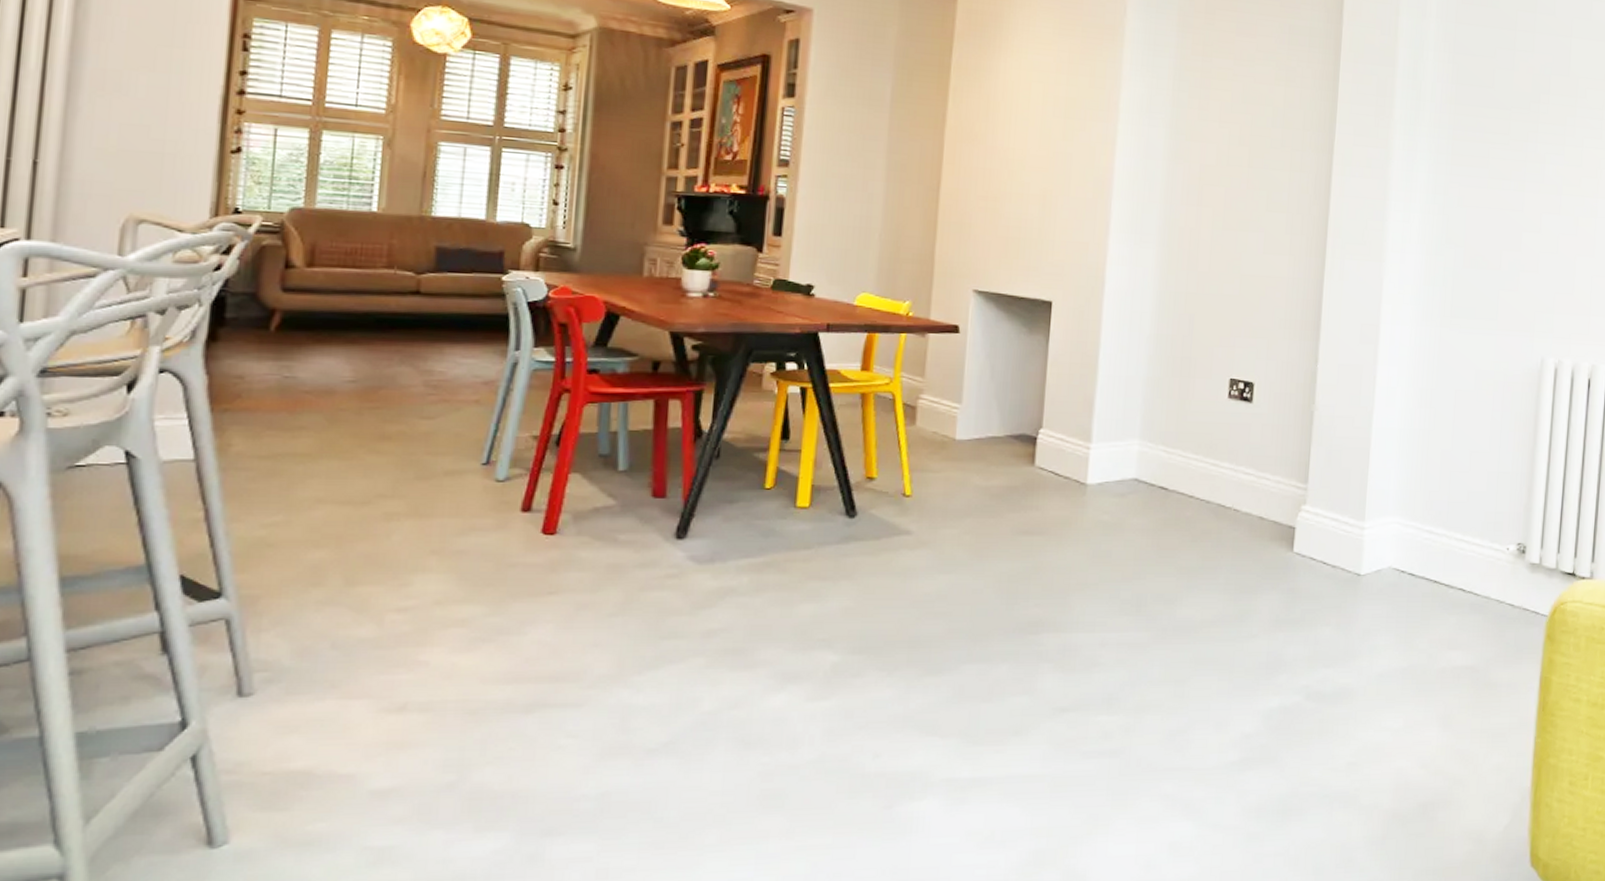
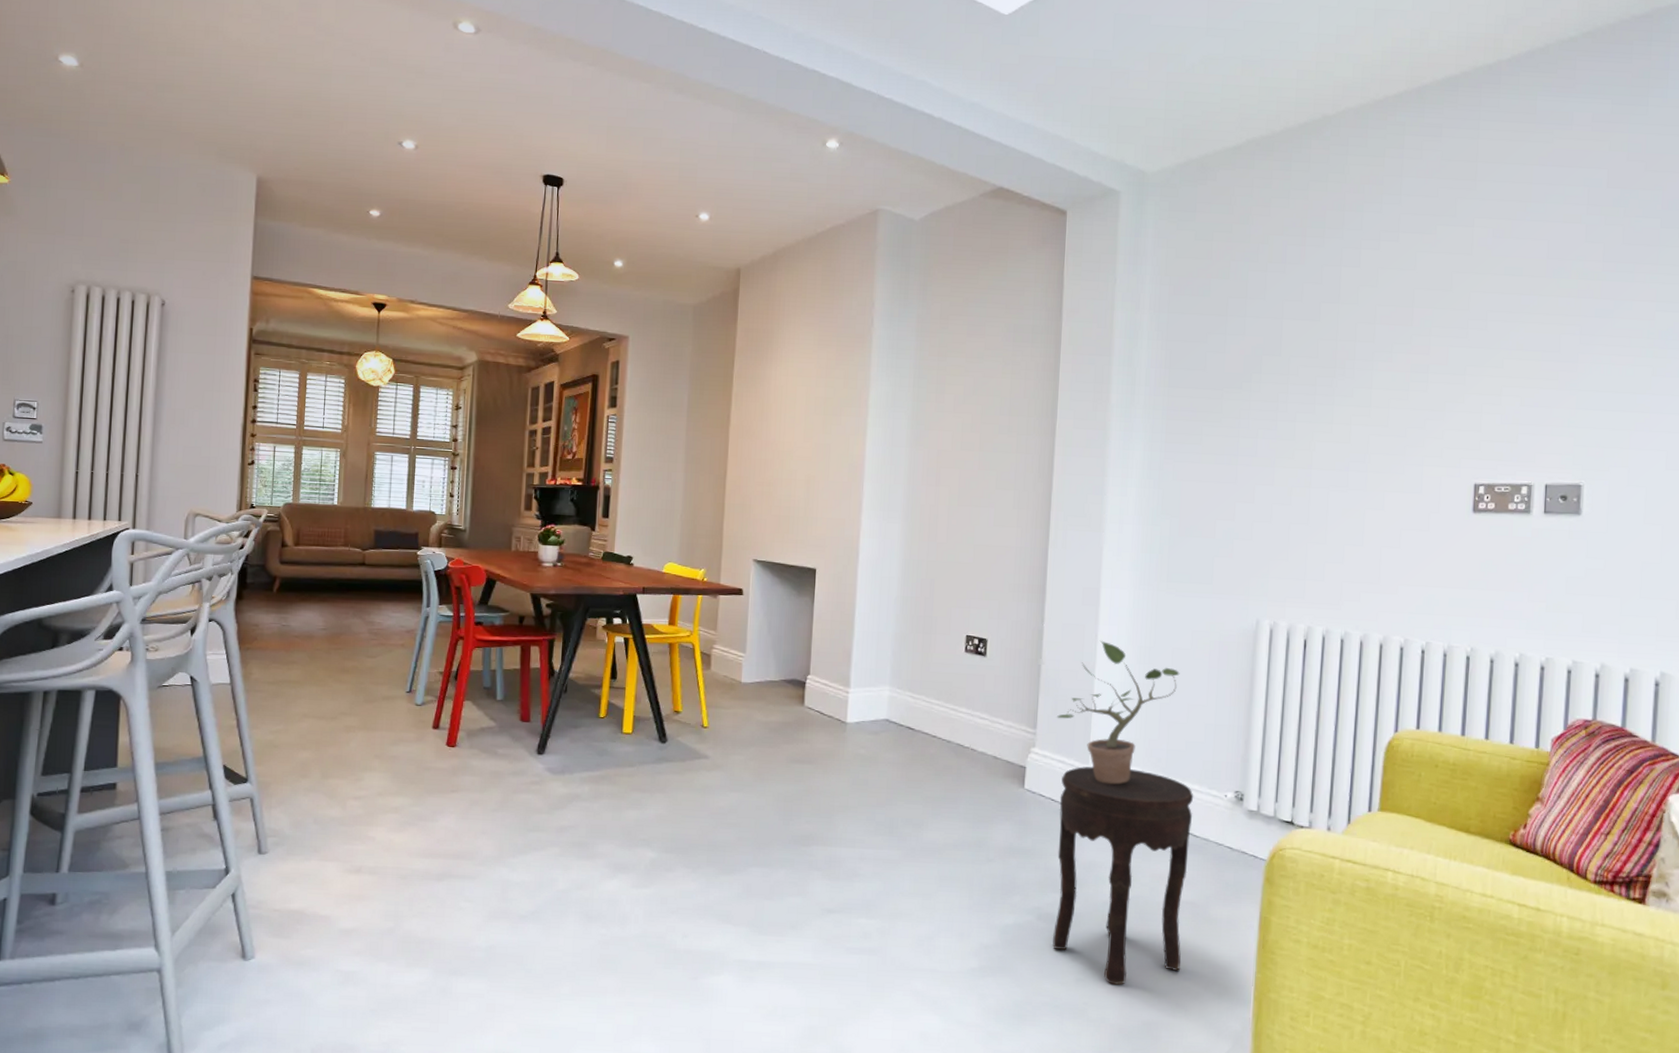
side table: none [1322,523,1476,765] -> present [1052,766,1194,985]
potted plant: none [1331,382,1463,542] -> present [1057,640,1180,785]

